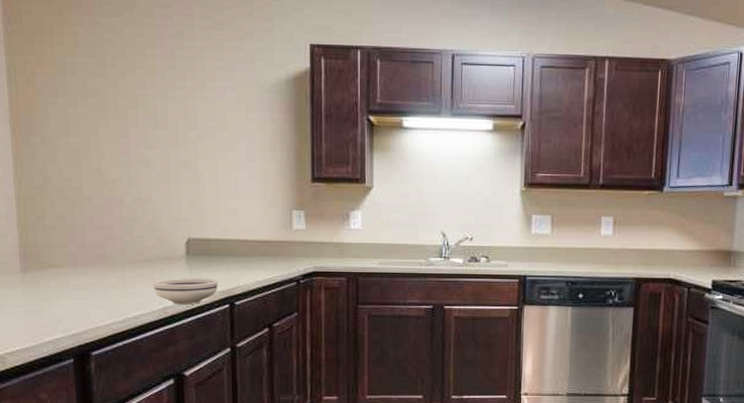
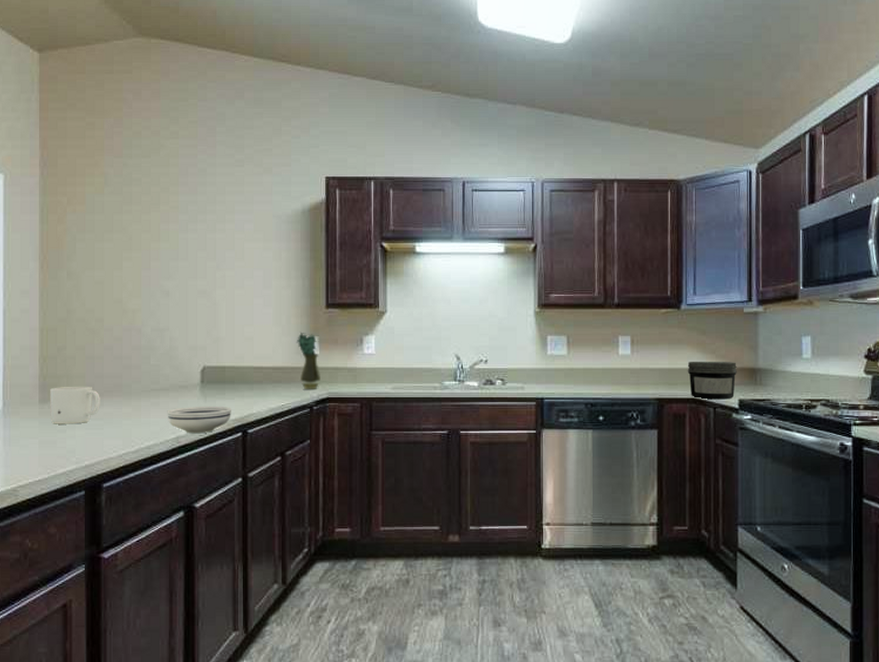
mug: none [31,255,84,294] -> present [50,386,100,424]
vase: none [282,205,307,263] -> present [296,332,320,389]
jar: none [665,243,713,280] -> present [687,362,737,400]

